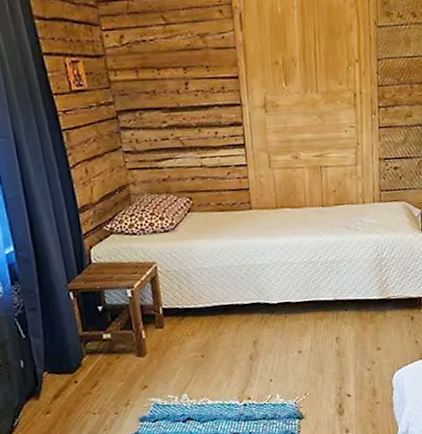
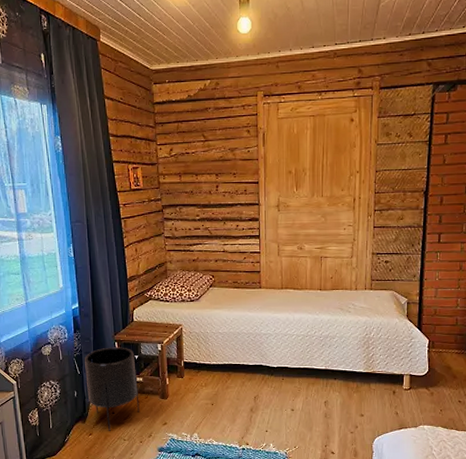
planter: none [30,297,111,407] -> present [85,347,140,432]

